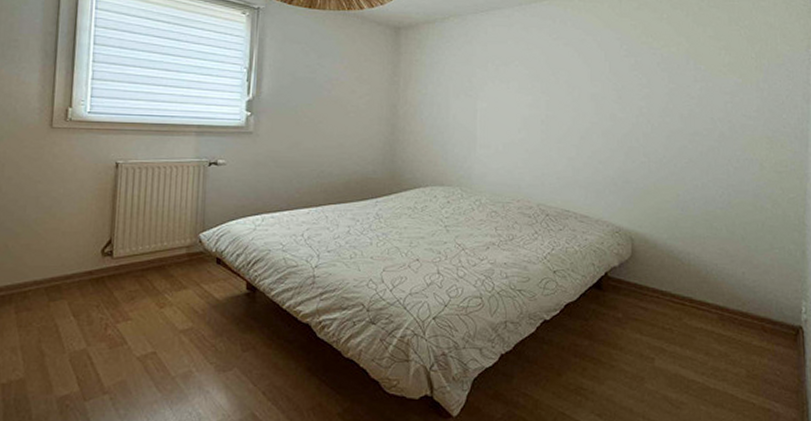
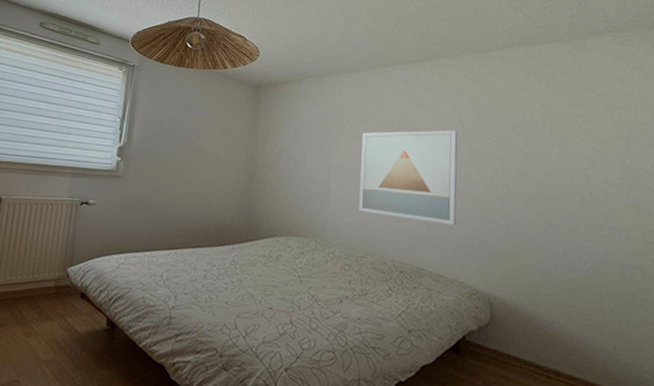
wall art: none [505,68,605,165] -> present [359,129,458,225]

